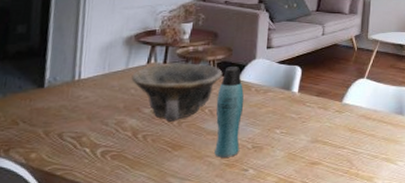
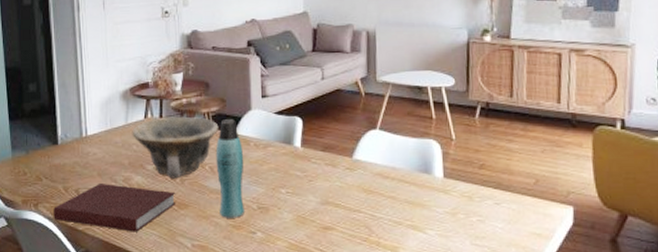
notebook: none [27,127,172,175] -> present [54,184,176,232]

